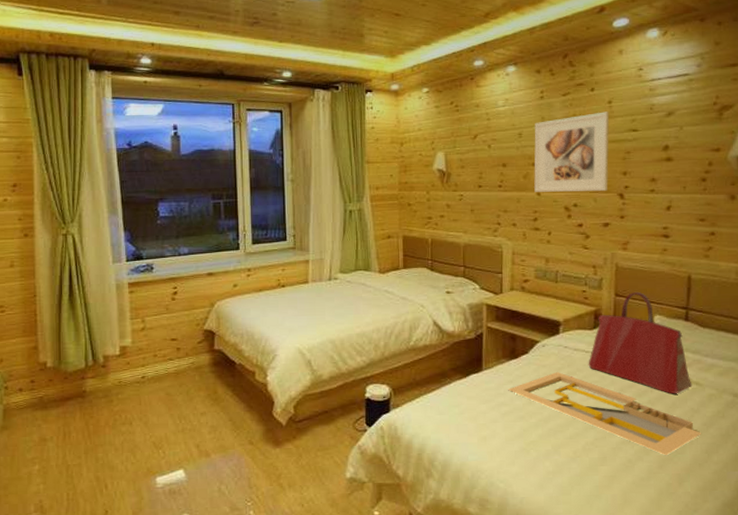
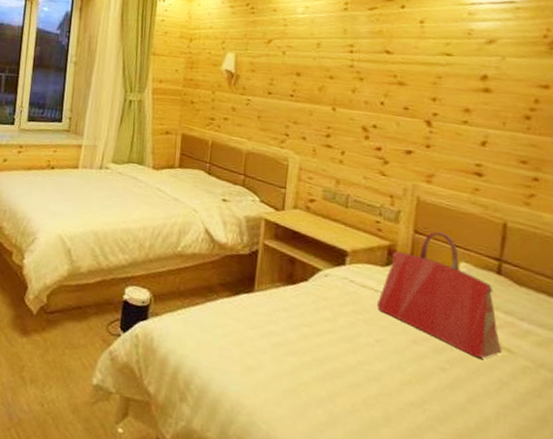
serving tray: present [508,372,702,456] -> none [281,307,512,431]
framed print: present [534,111,610,192] -> none [329,31,421,115]

